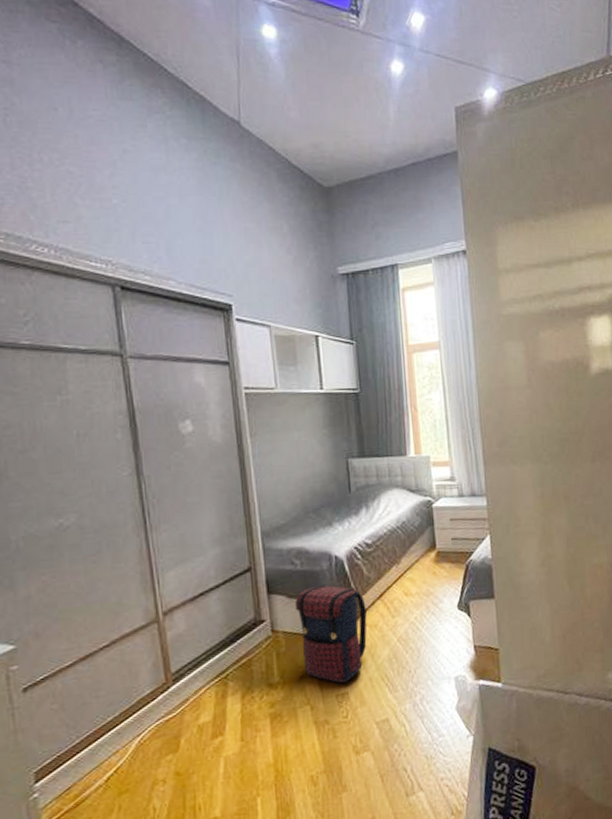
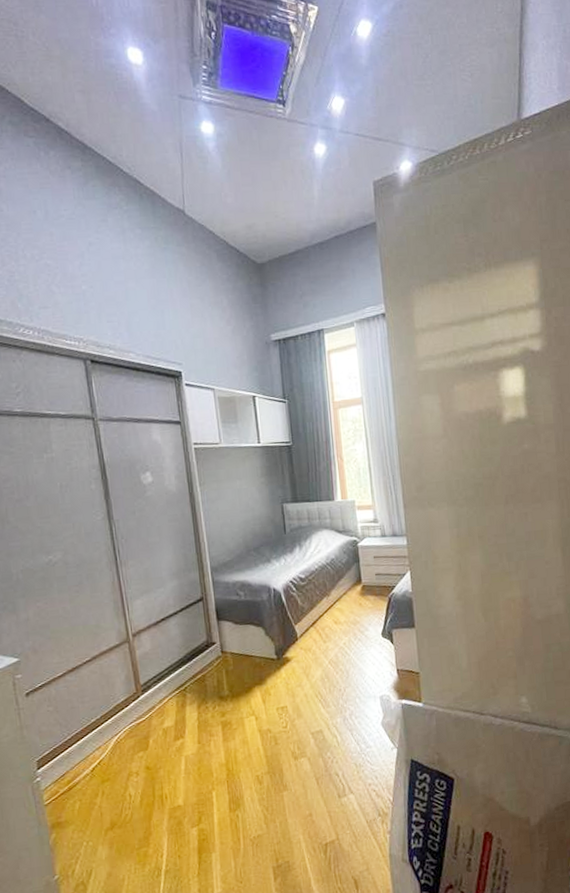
satchel: present [294,584,367,684] -> none [240,613,302,699]

